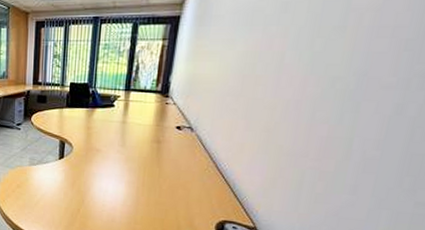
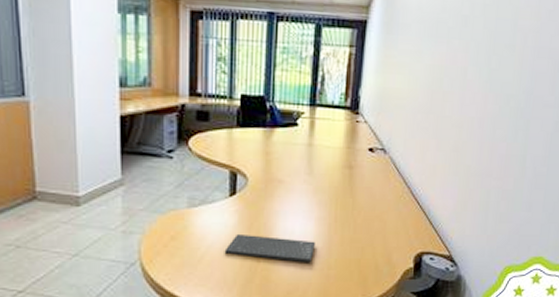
keyboard: none [53,187,125,217] -> present [224,233,315,263]

